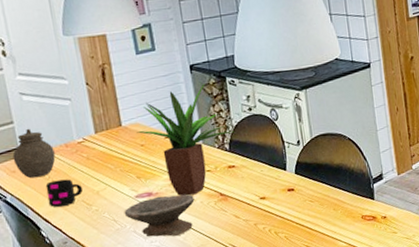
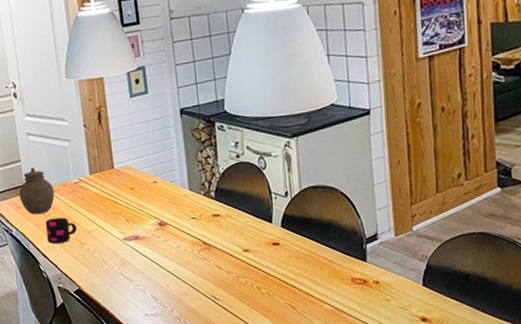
bowl: present [124,194,195,238] -> none [112,240,179,283]
potted plant: present [136,84,235,196] -> none [127,128,222,242]

